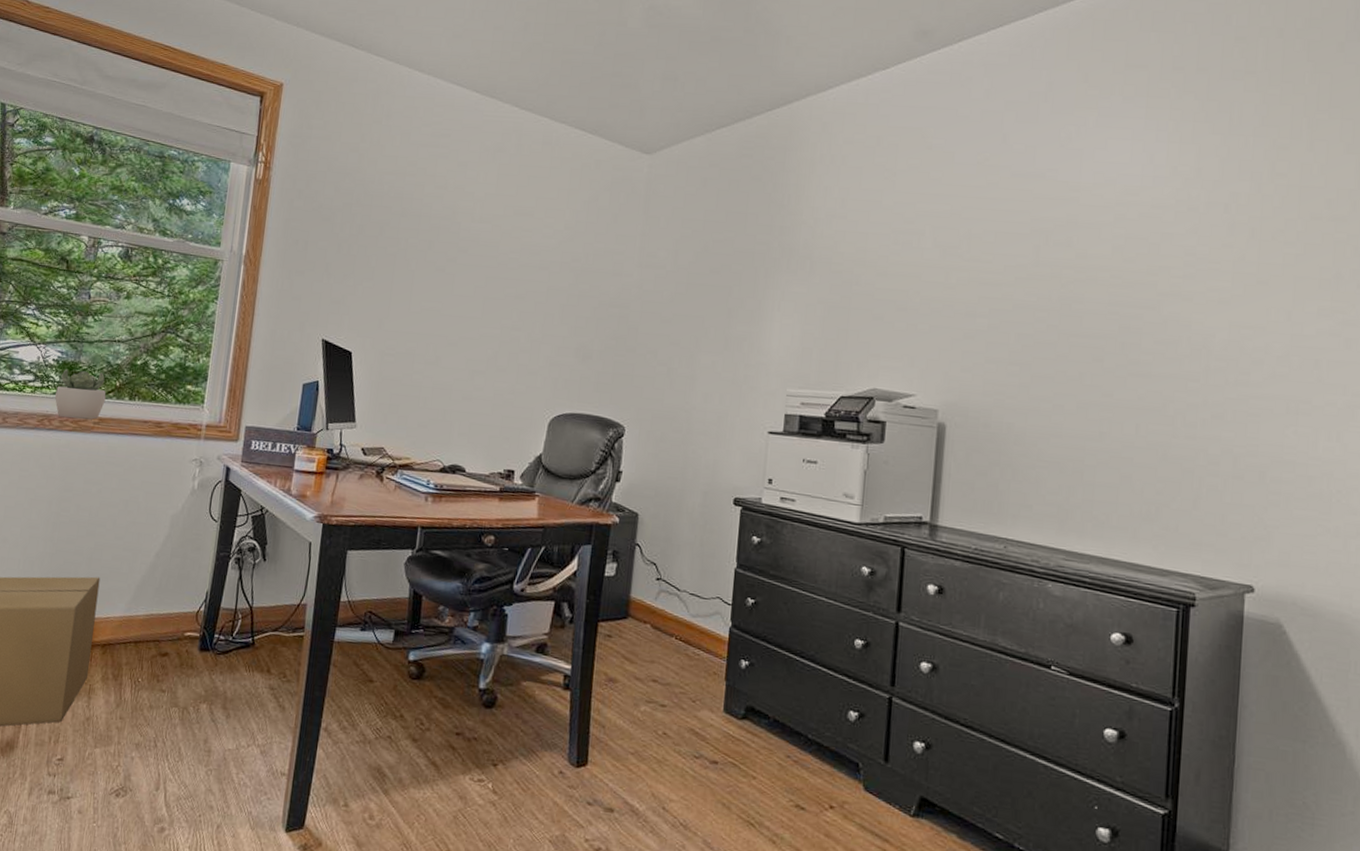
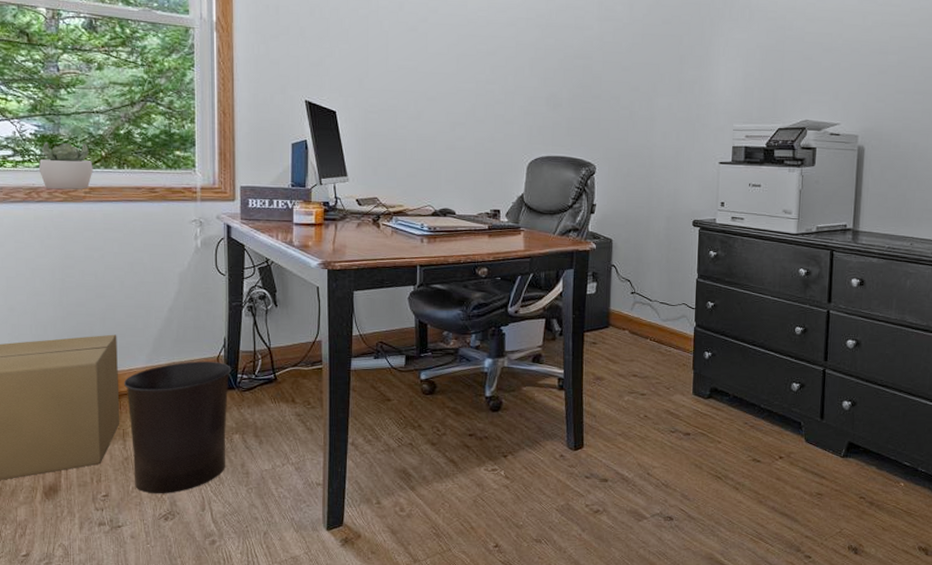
waste bin: none [92,614,209,765] -> present [124,361,231,494]

